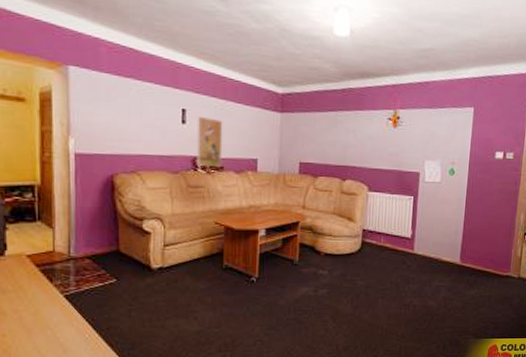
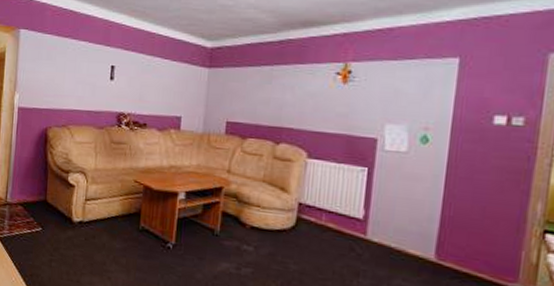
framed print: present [196,115,223,167] -> none [120,72,149,124]

